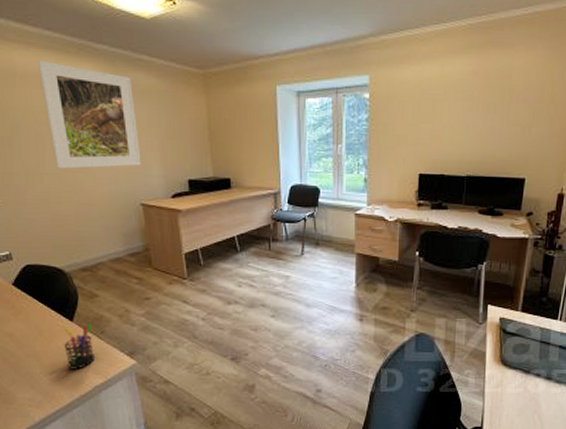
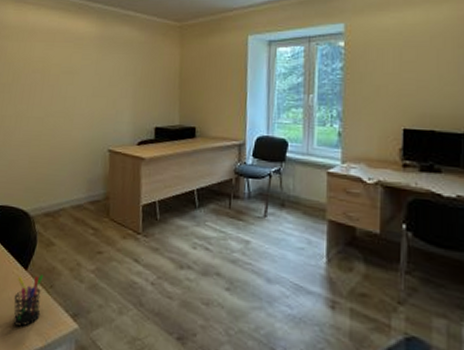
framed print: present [37,60,141,169] -> none [42,18,117,114]

